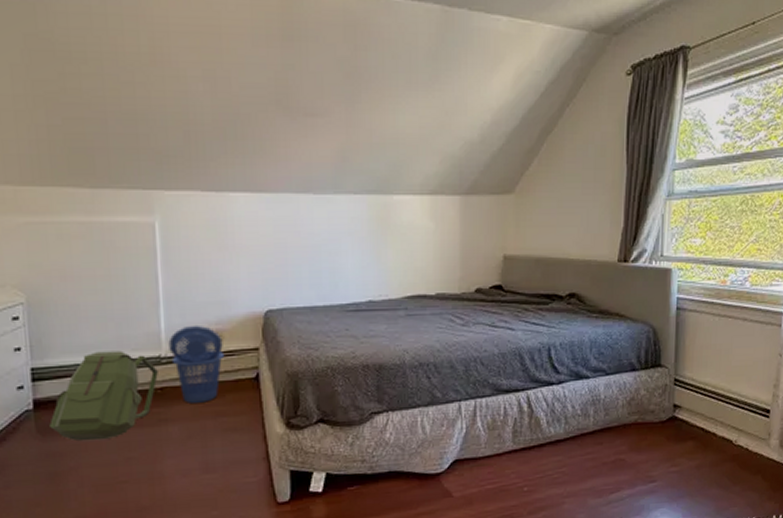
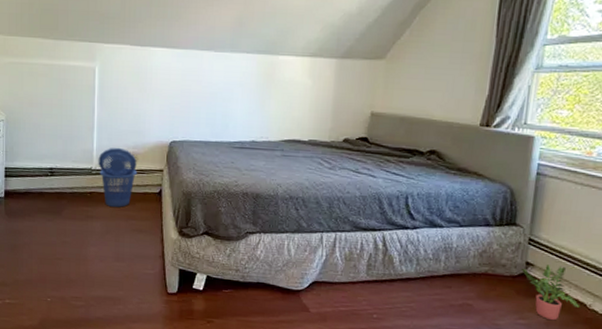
backpack: present [49,350,158,442] -> none [14,160,89,226]
potted plant: none [669,404,727,463] -> present [520,264,580,321]

